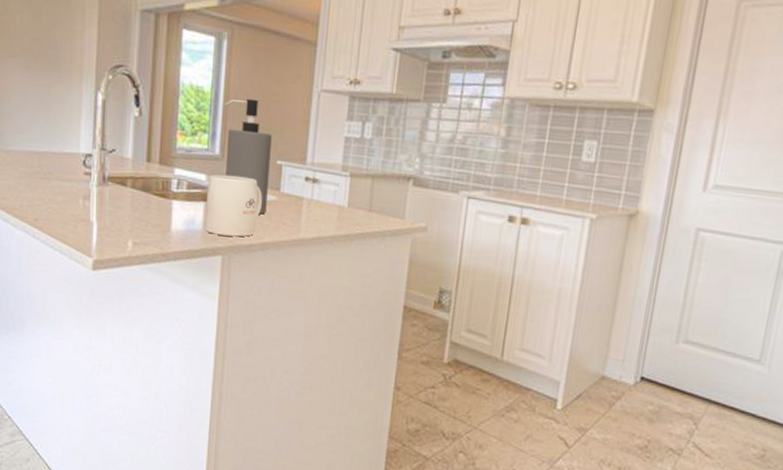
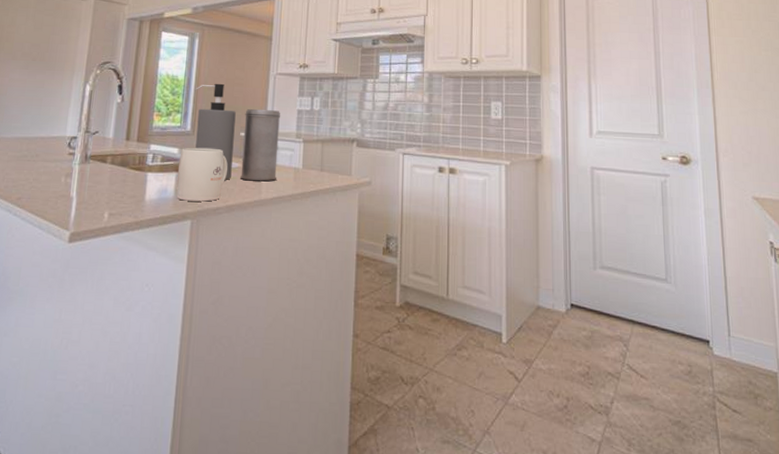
canister: none [276,133,324,220] -> present [240,109,280,182]

